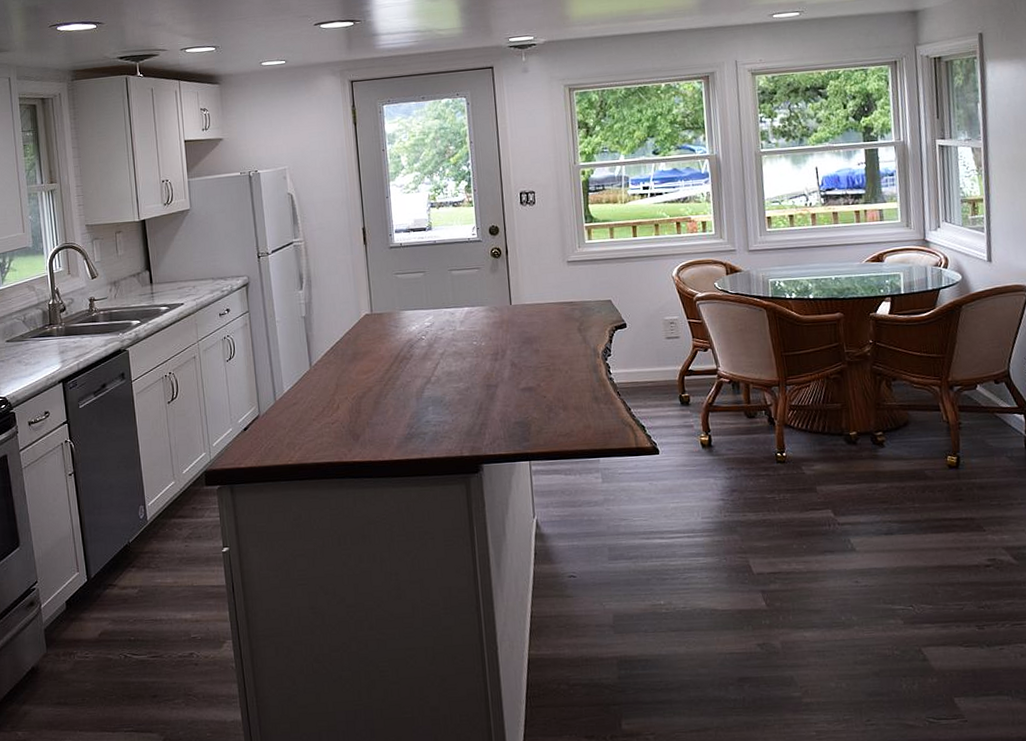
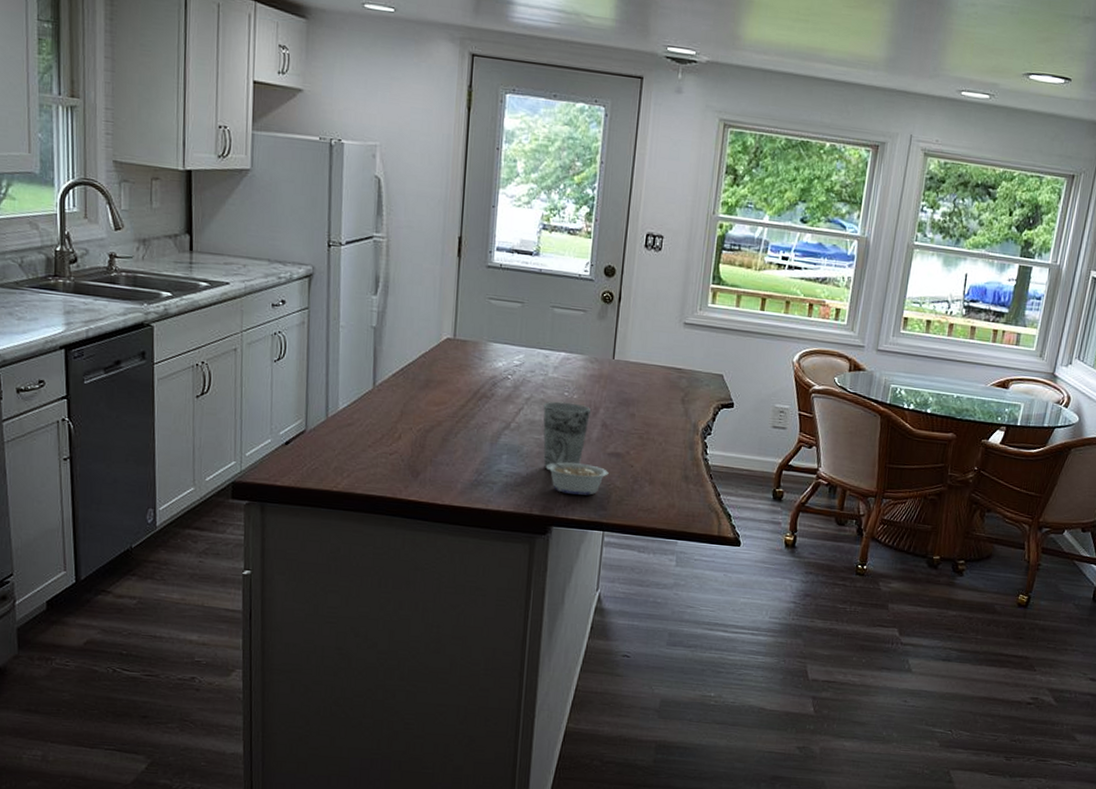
cup: none [457,350,499,414] -> present [543,401,591,470]
legume: none [464,400,525,432] -> present [543,455,609,495]

